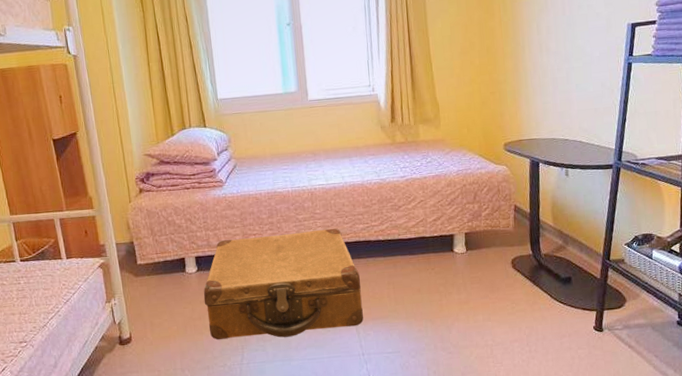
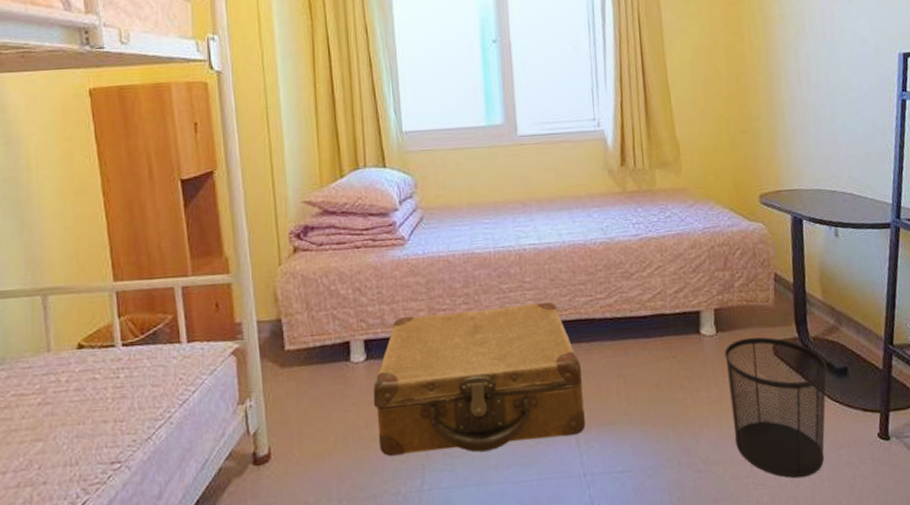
waste bin: none [472,254,555,359] -> present [724,337,827,479]

